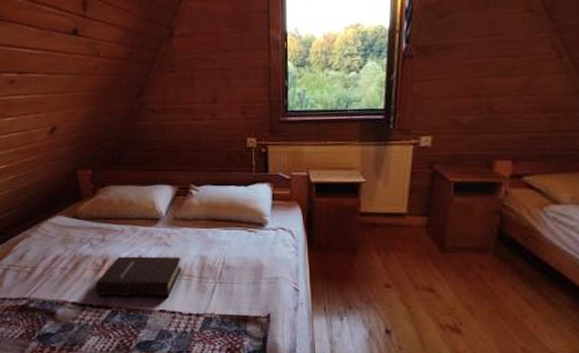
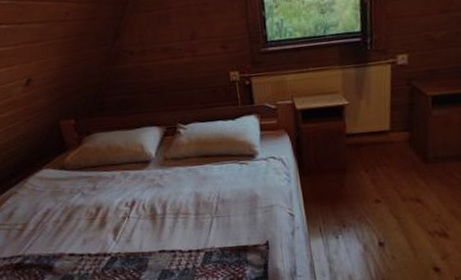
book: present [95,256,181,297] -> none [91,196,177,244]

